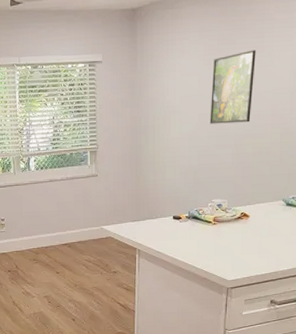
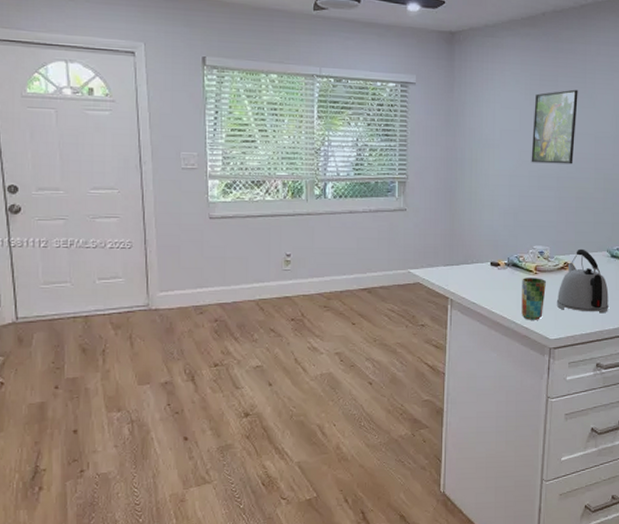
cup: none [201,227,224,265] -> present [521,278,546,320]
kettle: none [233,199,284,257] -> present [556,248,609,314]

